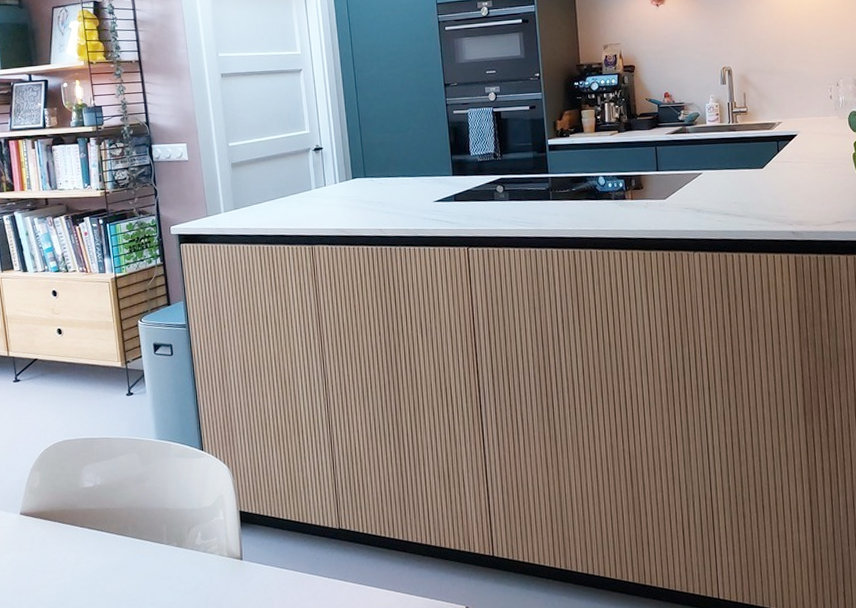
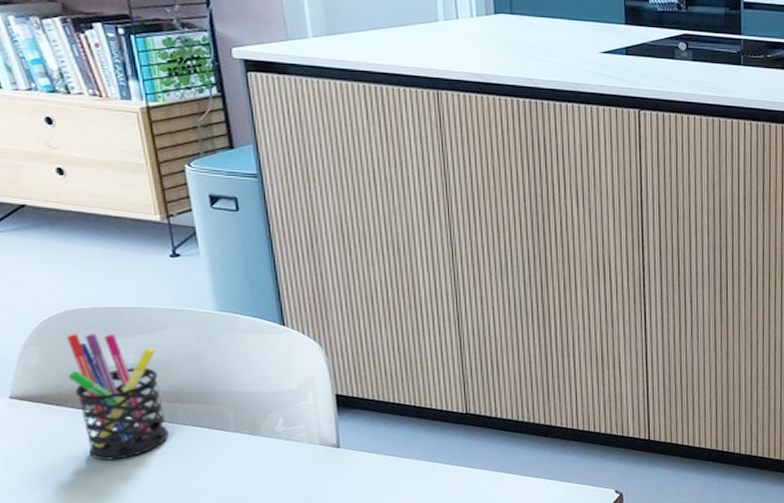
pen holder: none [57,460,122,568] -> present [66,333,170,461]

